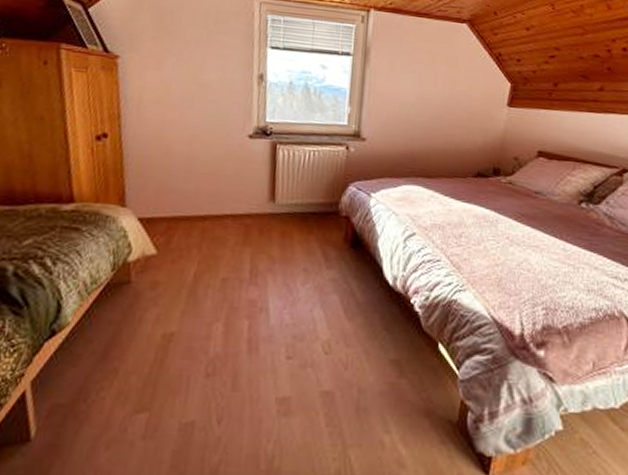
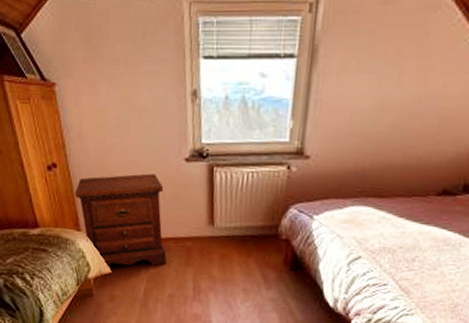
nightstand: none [124,148,225,248] -> present [74,173,167,267]

